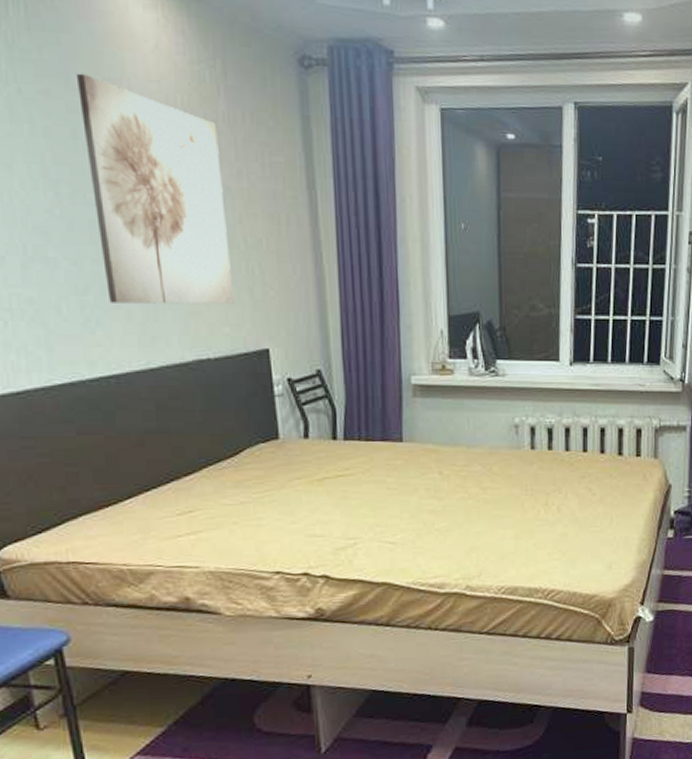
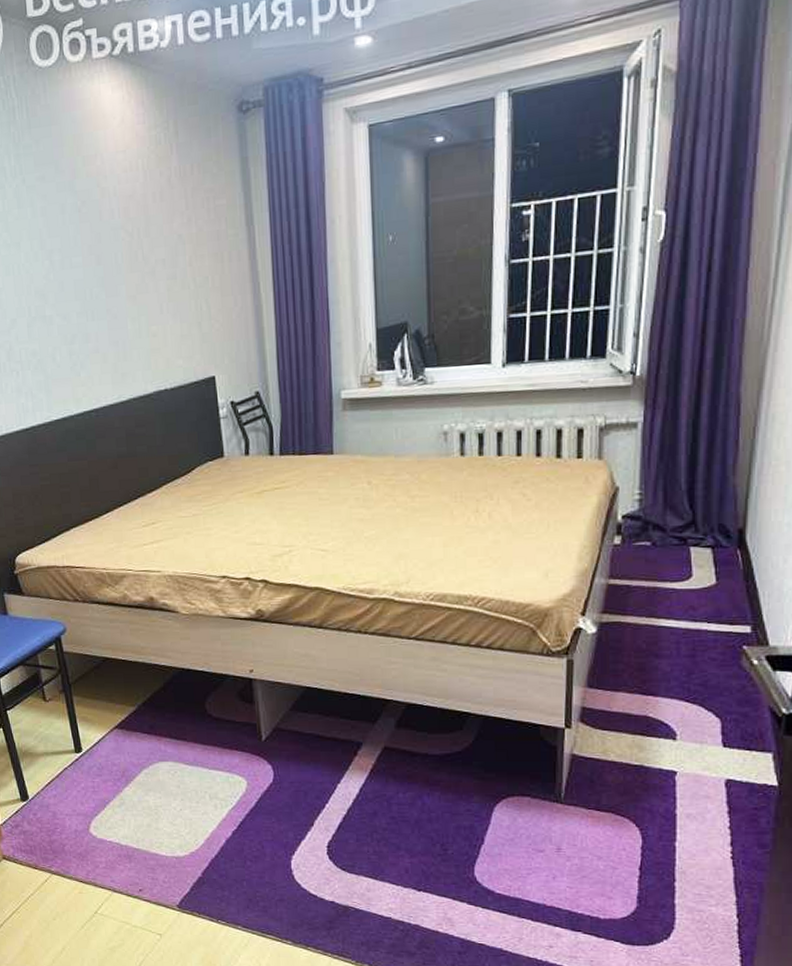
wall art: present [75,73,234,305] -> none [63,156,186,349]

